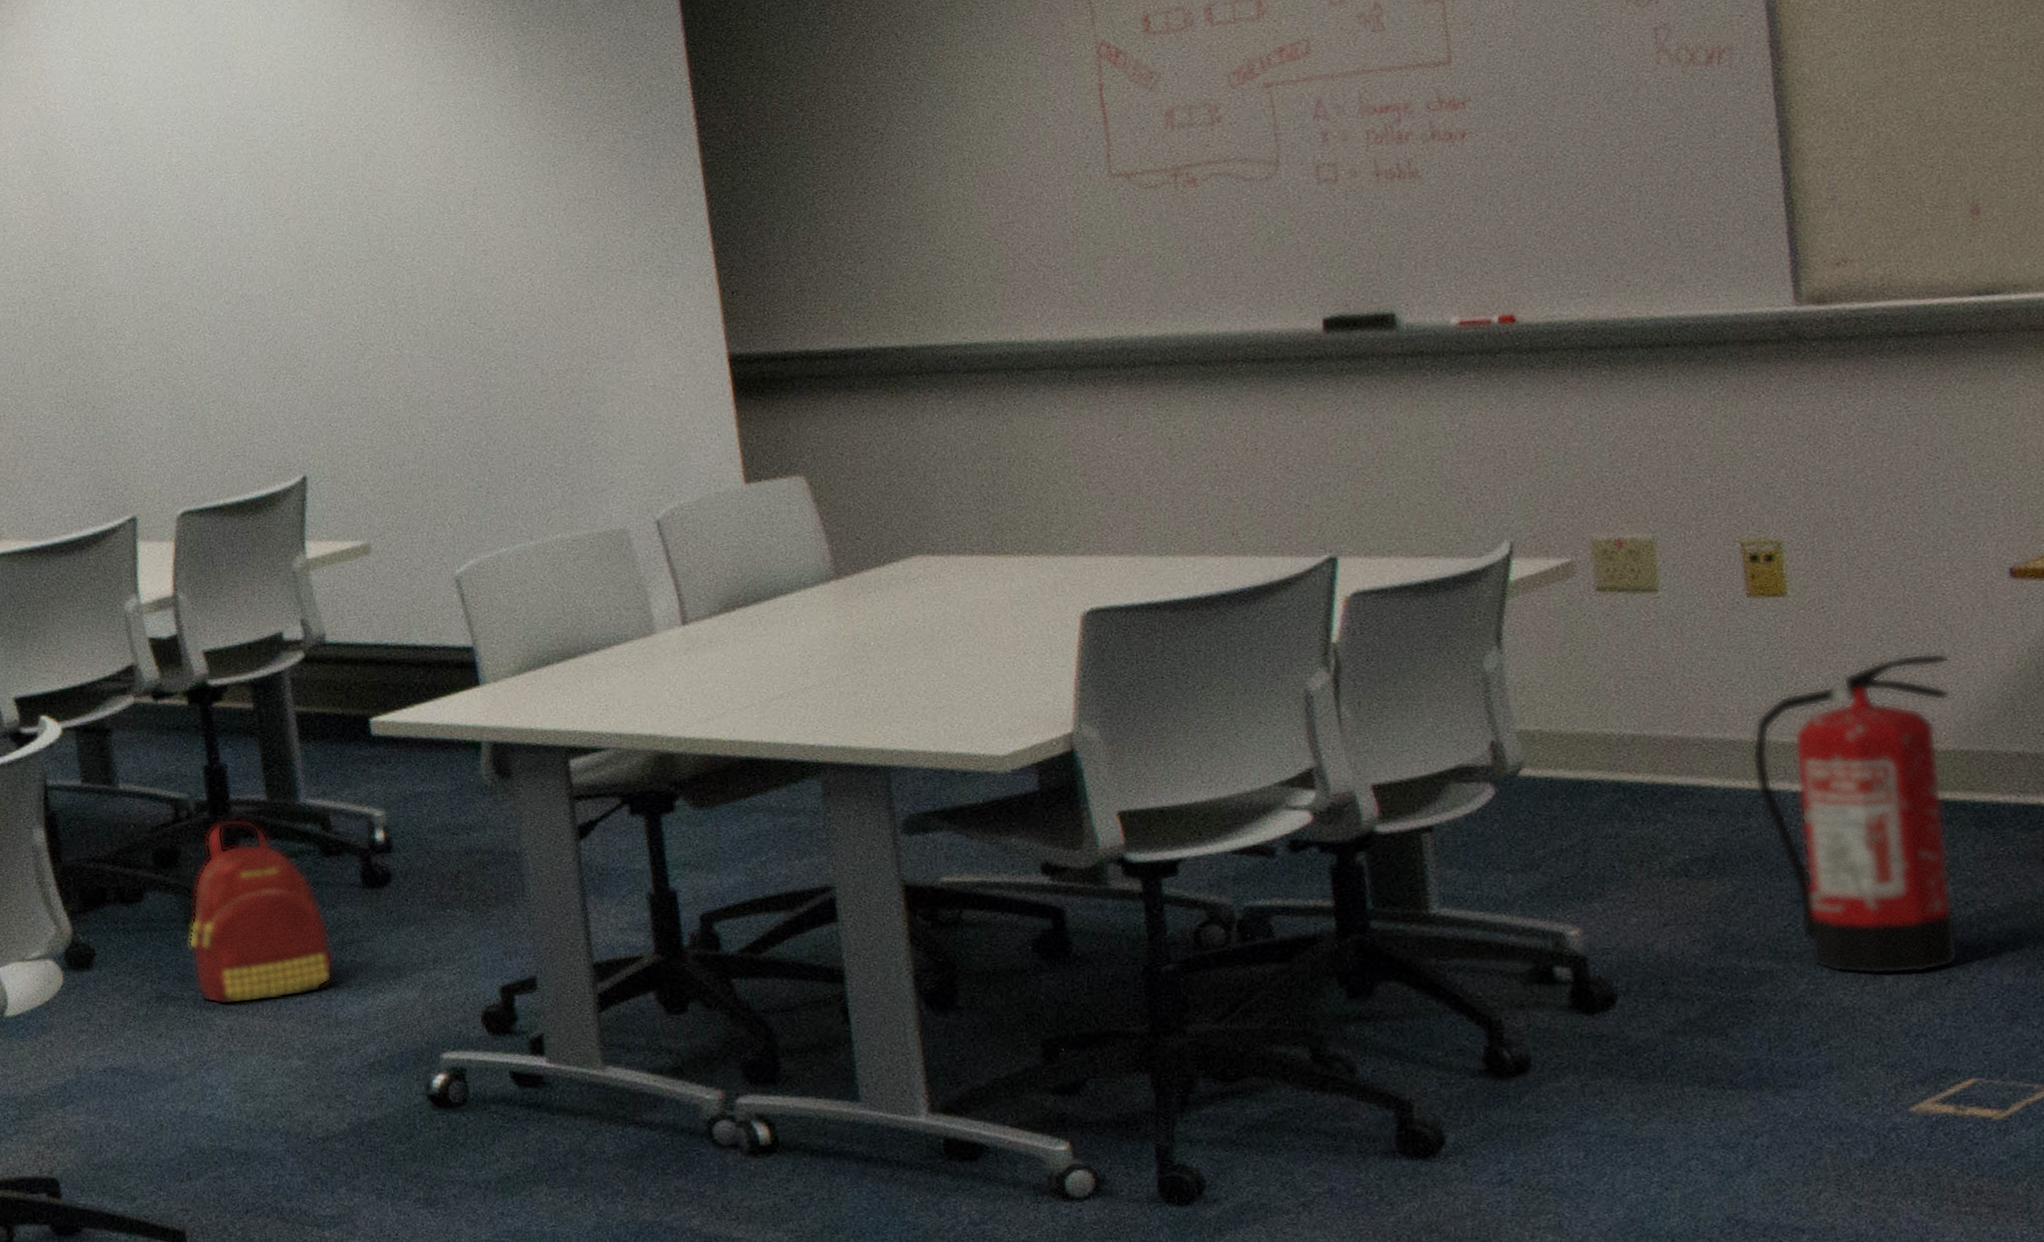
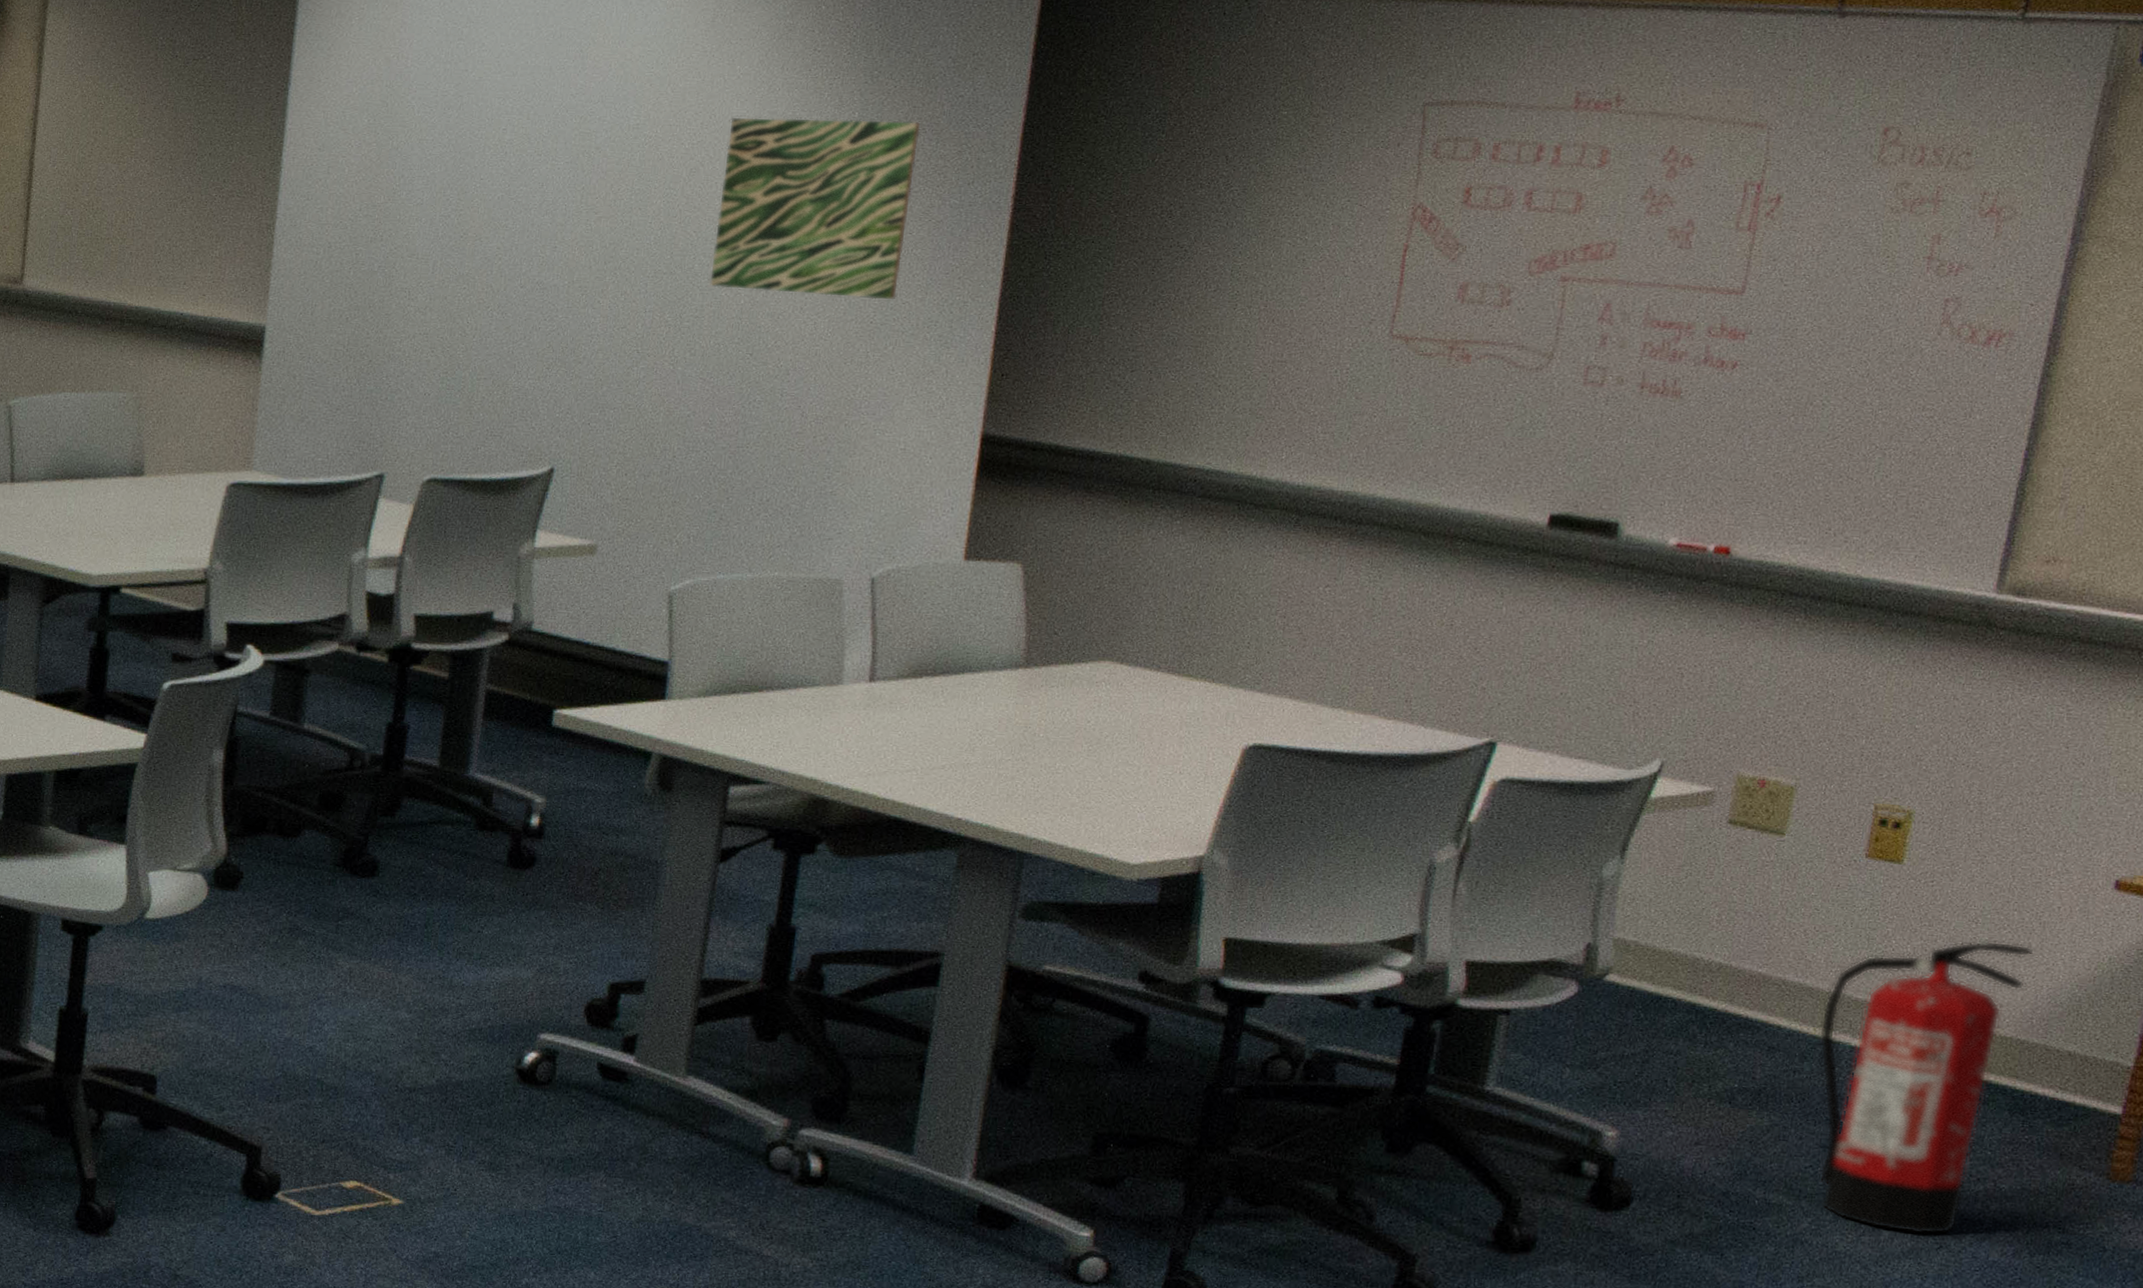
backpack: present [188,818,334,1006] -> none [330,776,466,955]
wall art: none [392,62,605,265] -> present [710,118,920,299]

